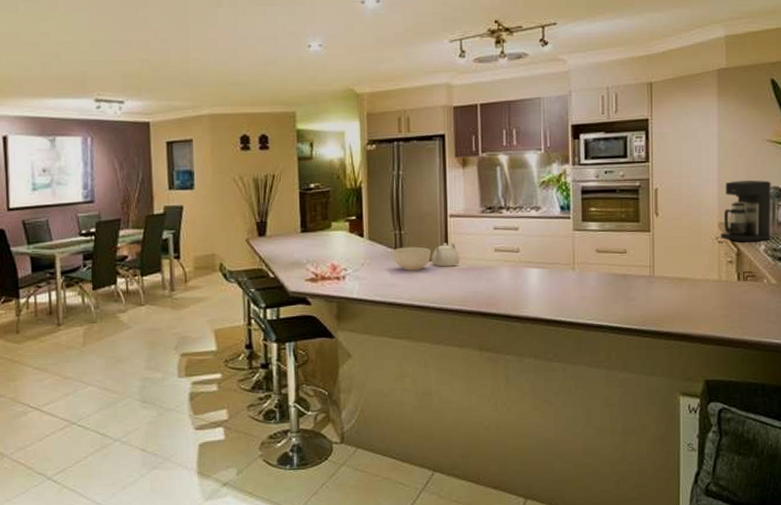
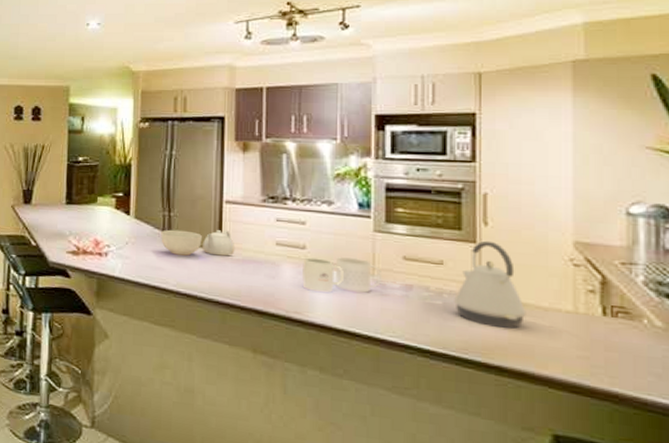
mug: none [517,259,552,290] -> present [302,257,345,294]
mug: none [544,255,581,286] -> present [336,256,383,294]
kettle: none [635,229,686,300] -> present [454,240,526,328]
coffee maker: present [720,180,771,242] -> none [576,193,654,271]

